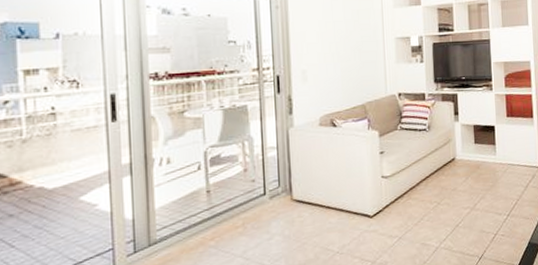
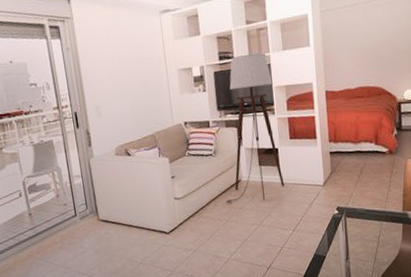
floor lamp: none [437,28,500,183] -> present [225,53,284,203]

